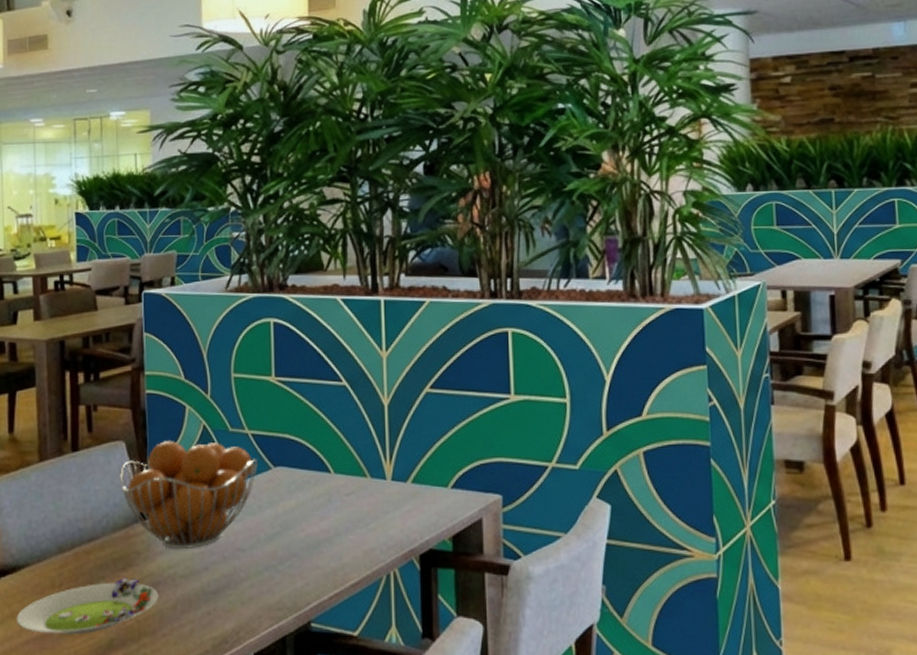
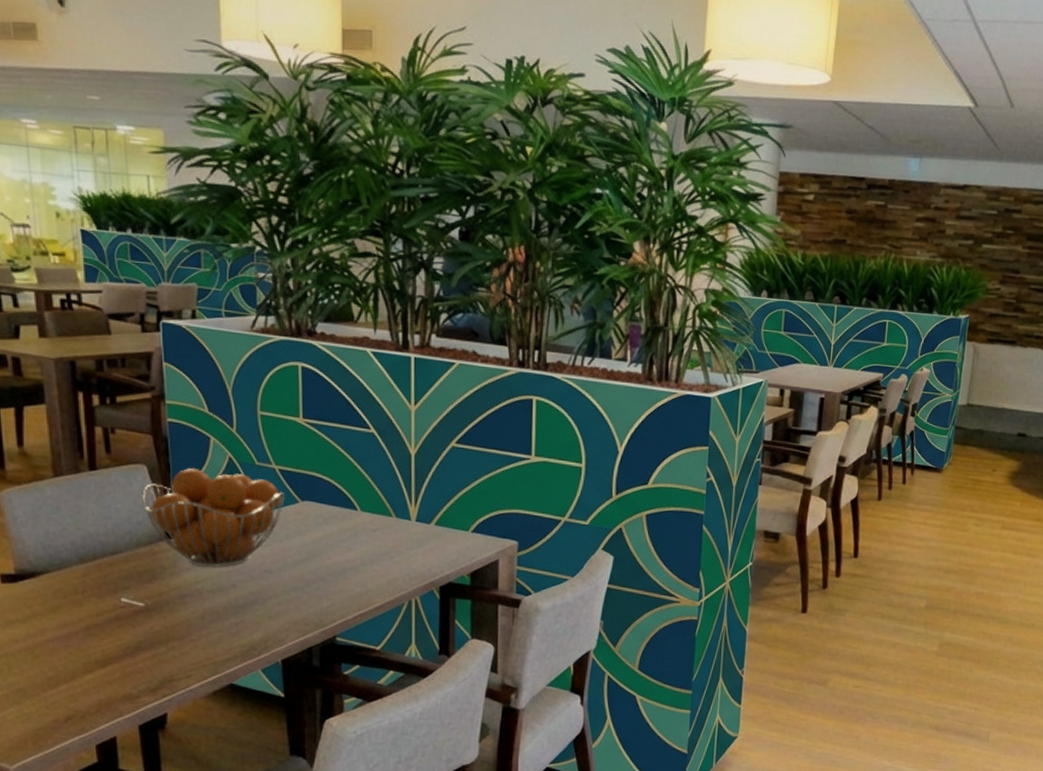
salad plate: present [16,577,159,635] -> none [38,588,186,636]

